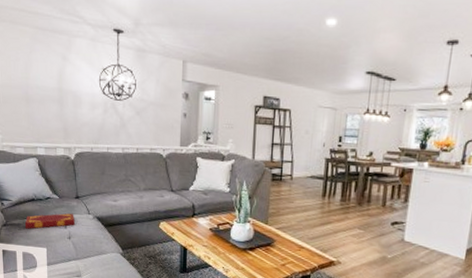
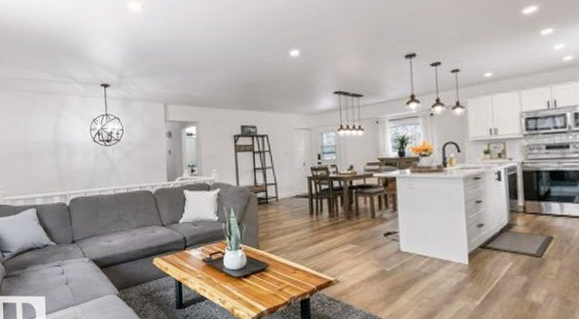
hardback book: present [24,213,75,229] -> none [24,258,71,279]

